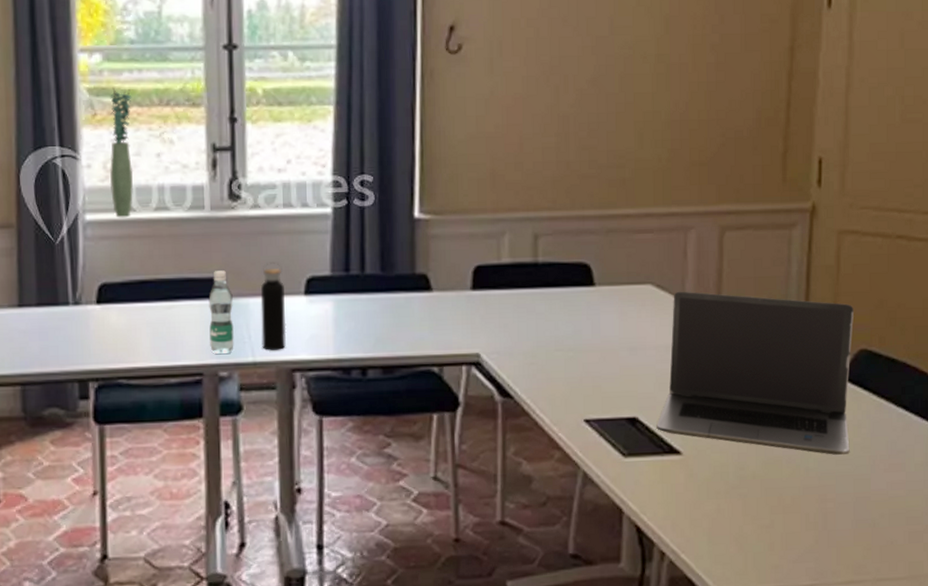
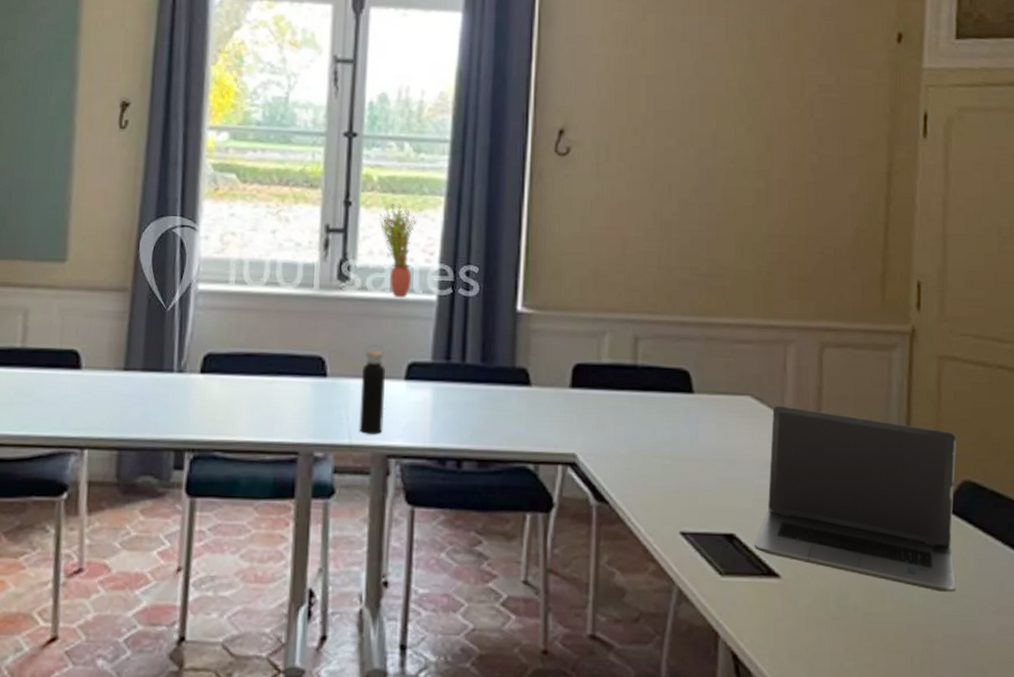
vase: present [109,87,133,218] -> none [224,164,254,290]
bottle: present [208,270,234,355] -> none [308,349,334,435]
potted plant: none [266,116,306,214] -> present [379,203,417,299]

